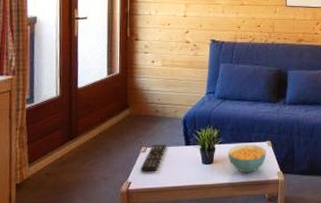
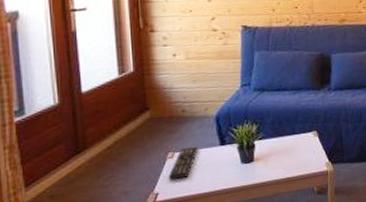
cereal bowl: present [227,144,267,174] -> none [269,136,313,169]

